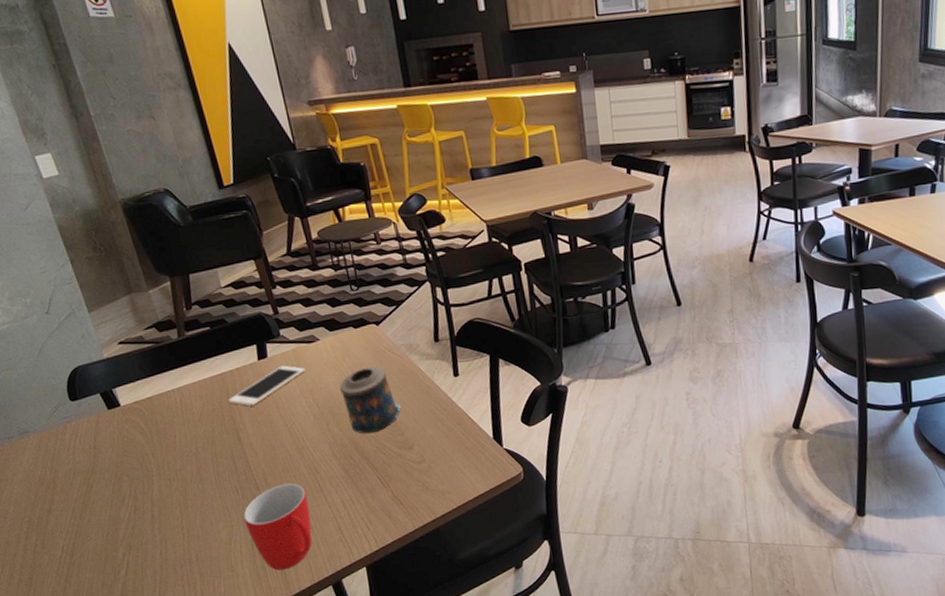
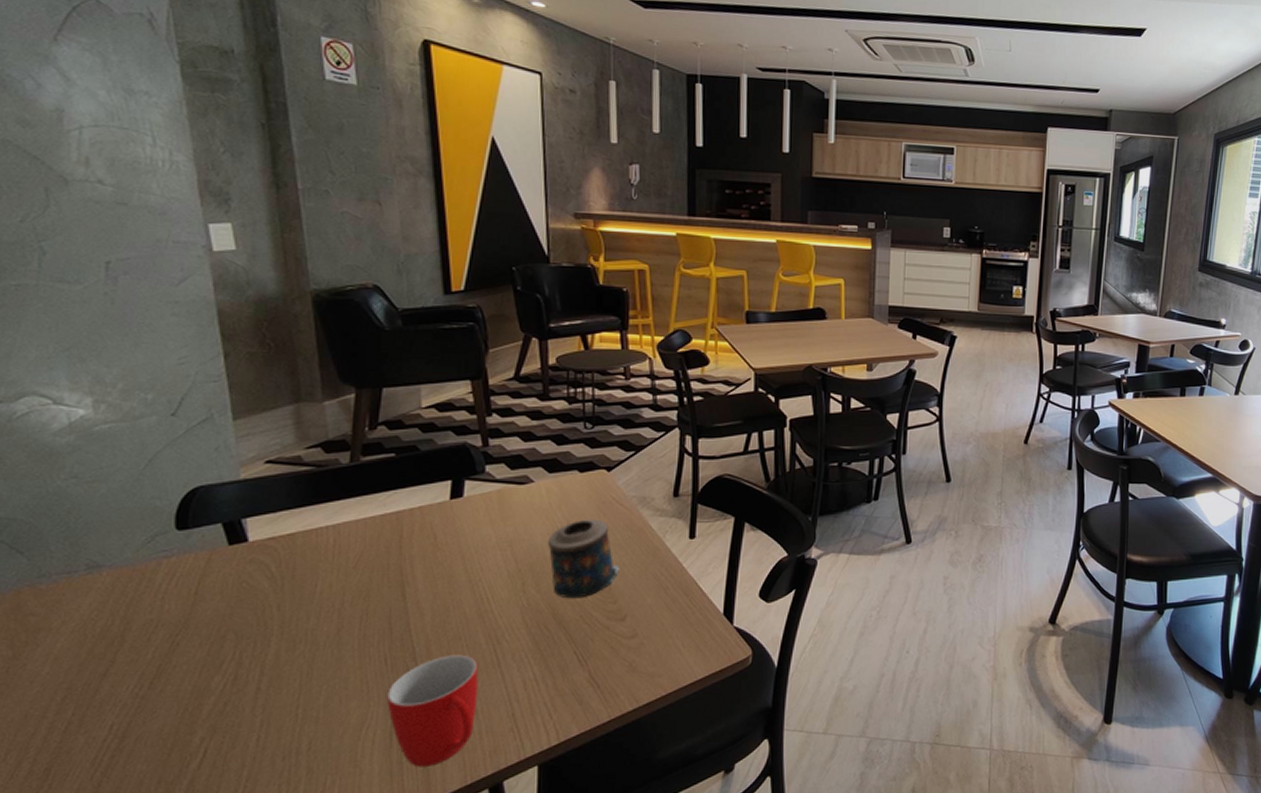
cell phone: present [228,365,306,407] -> none [399,508,509,555]

